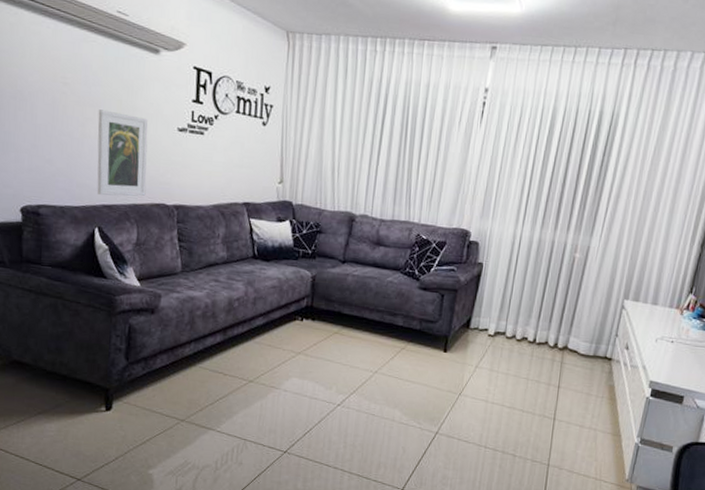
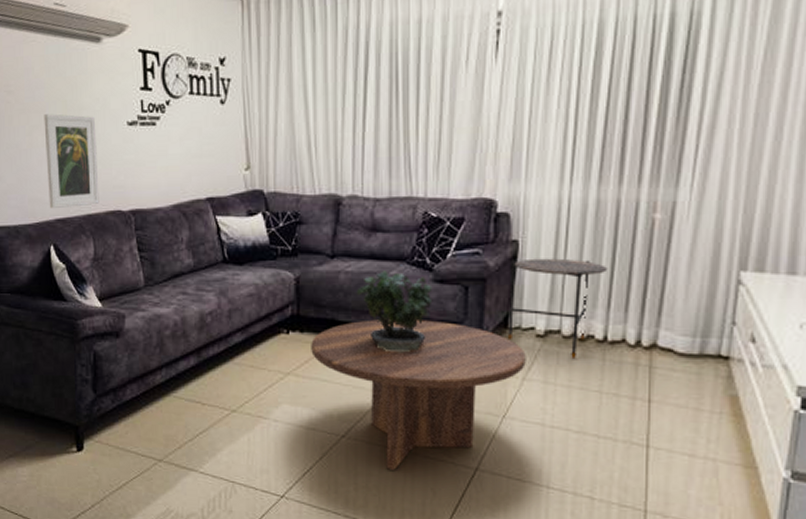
coffee table: none [319,314,480,432] -> present [311,319,526,470]
potted plant: none [359,273,417,342] -> present [356,264,431,353]
side table: none [469,277,542,354] -> present [508,258,608,358]

